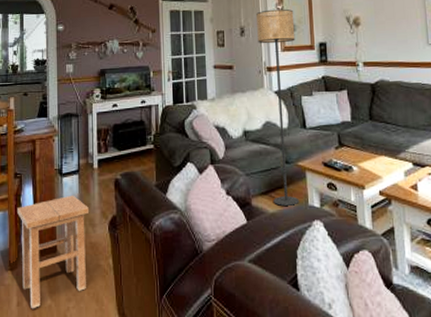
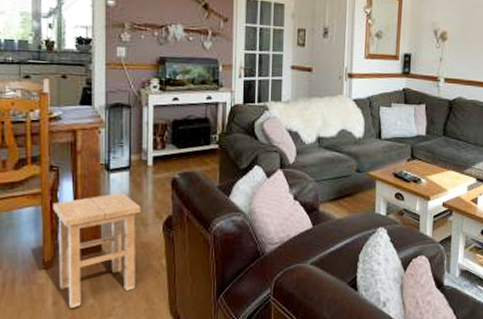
floor lamp: present [256,9,300,206] -> none [341,12,382,213]

